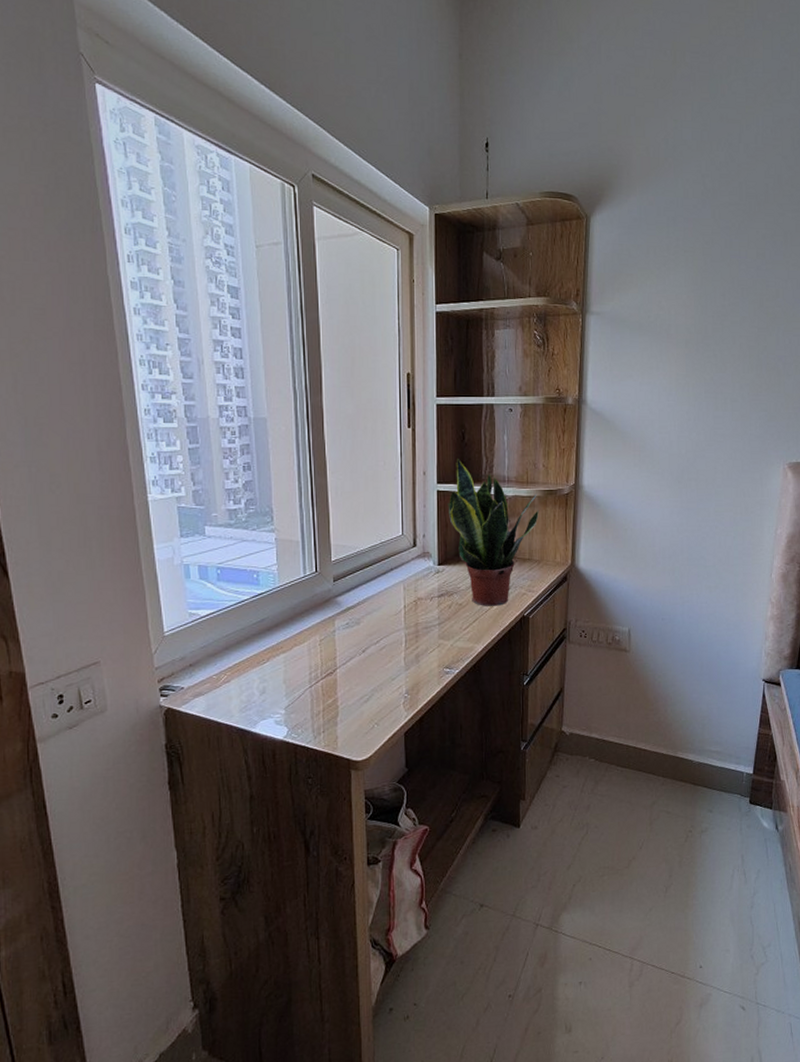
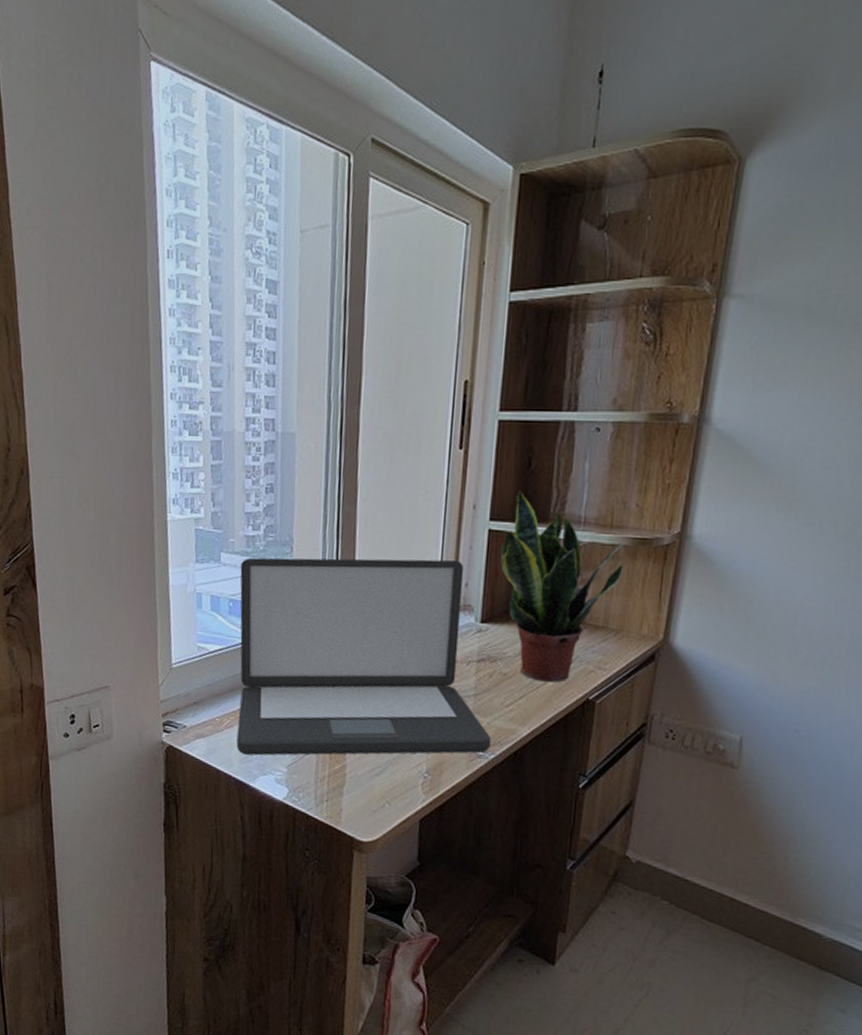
laptop: none [225,517,455,704] -> present [236,557,492,756]

